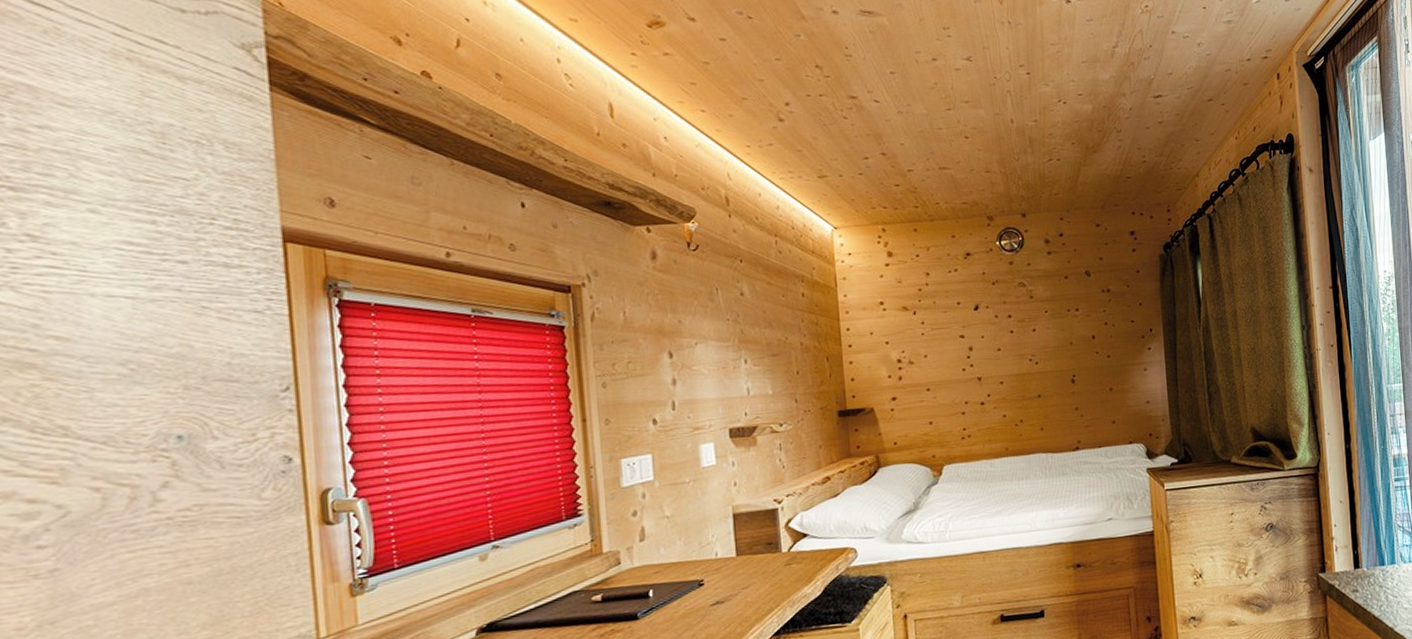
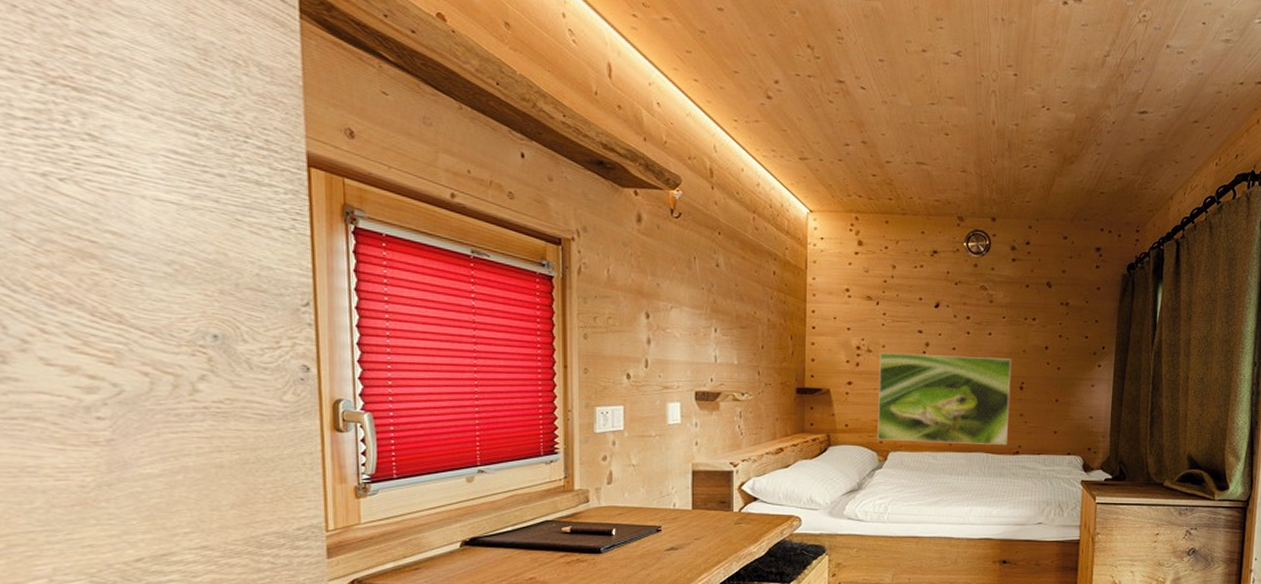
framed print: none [922,353,1065,454] -> present [877,352,1012,445]

